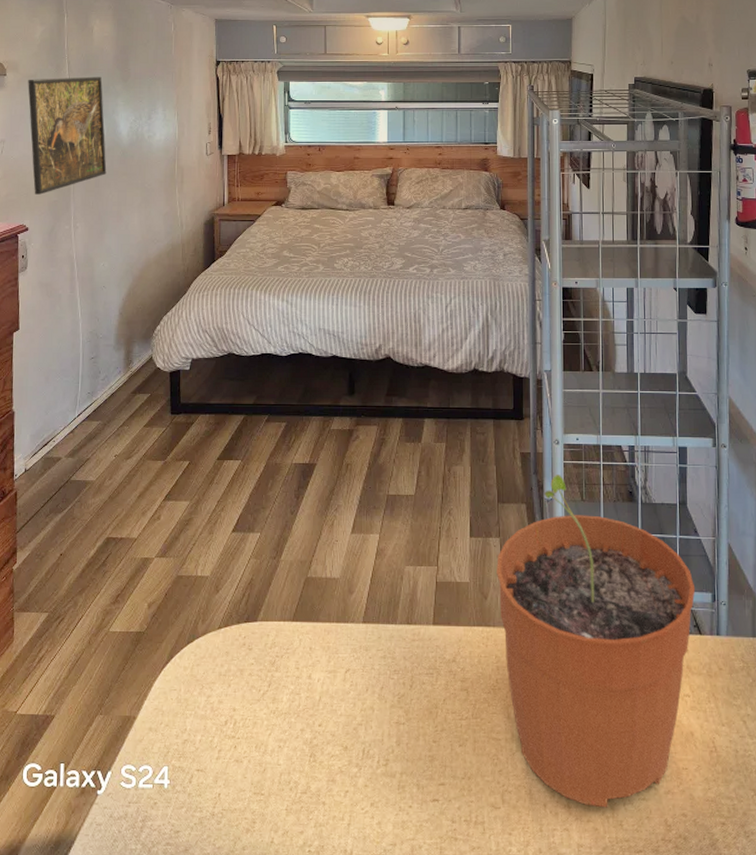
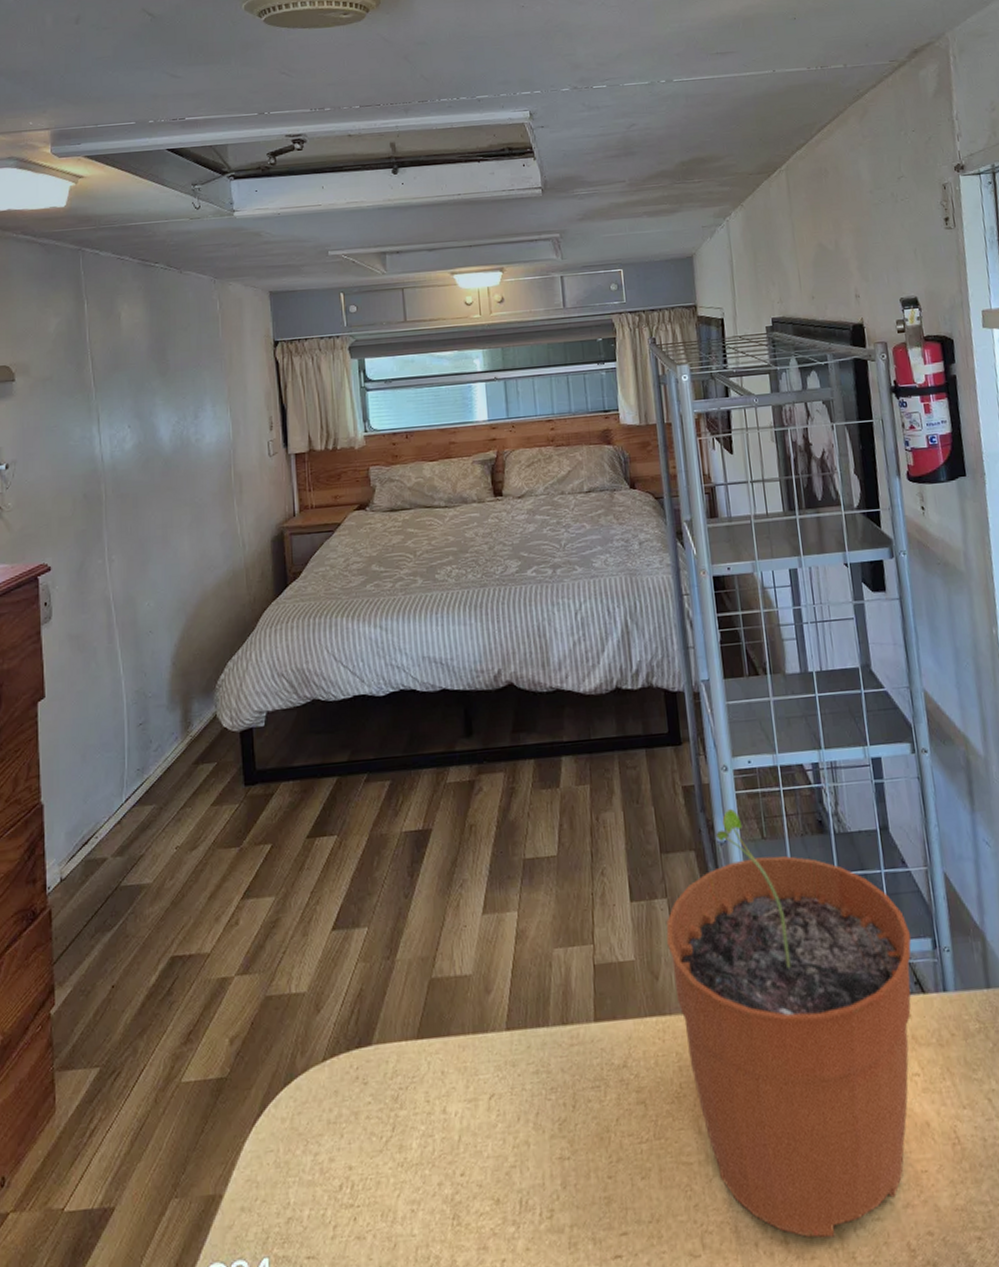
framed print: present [28,76,107,195] -> none [42,372,146,525]

